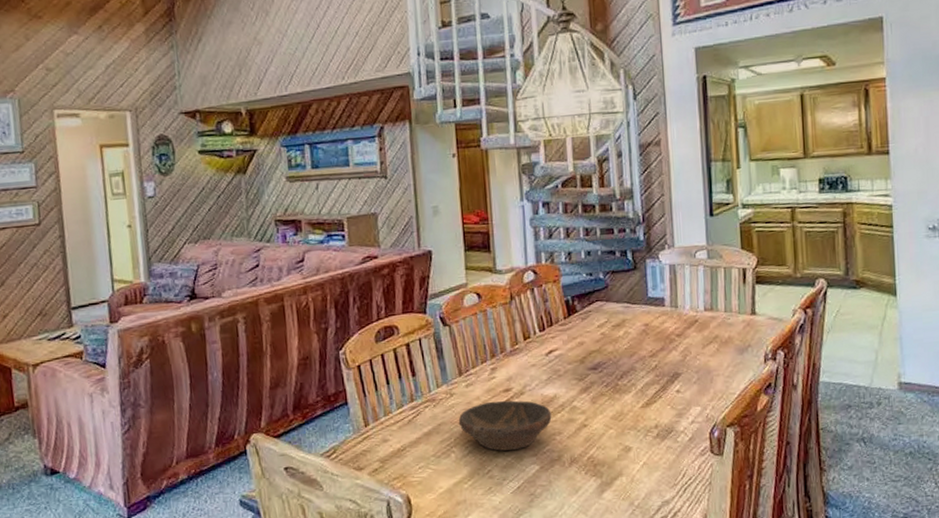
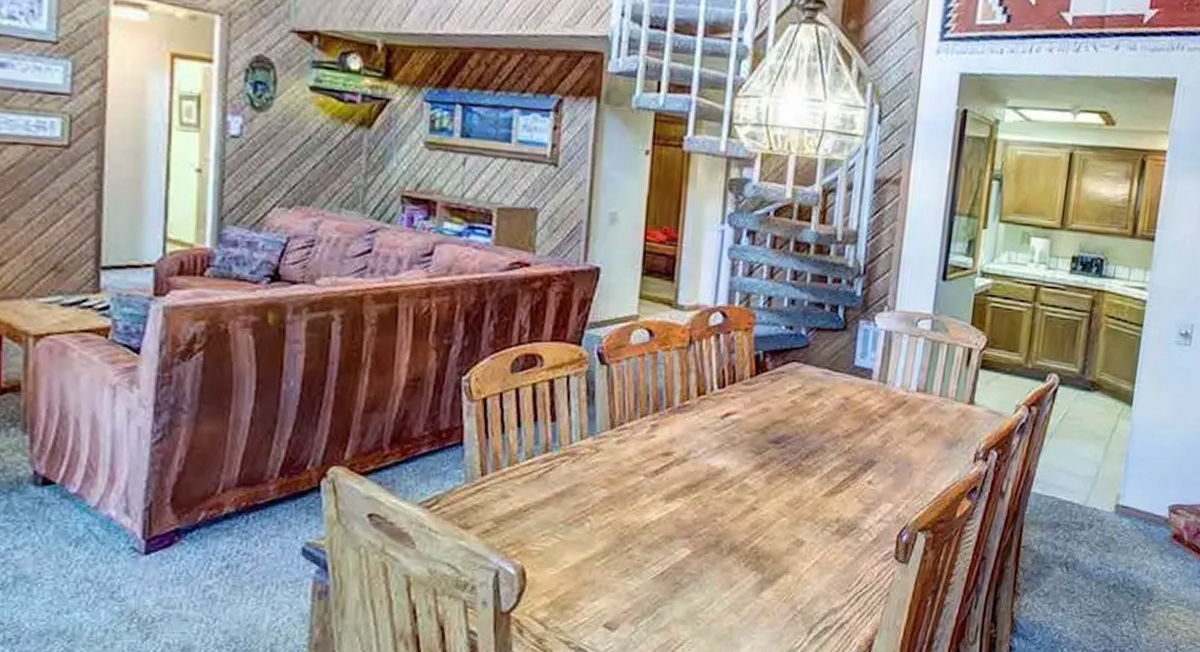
wooden bowl: present [458,400,552,451] -> none [600,465,717,528]

